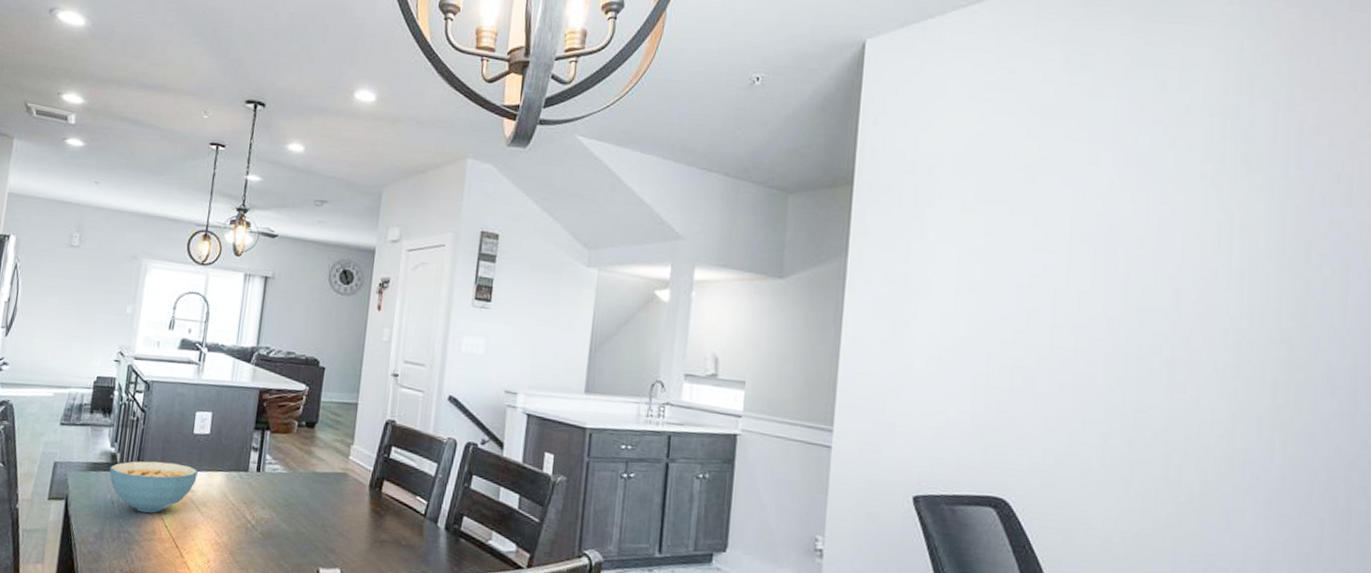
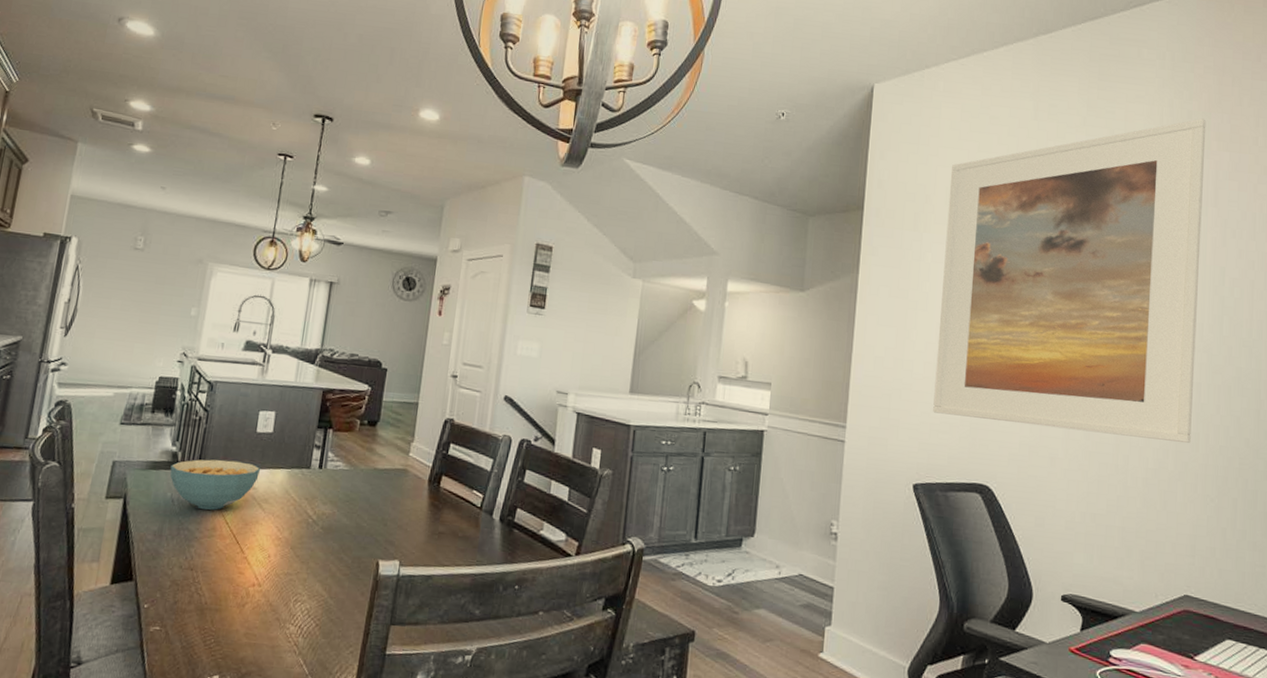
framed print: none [937,62,1288,452] -> present [933,118,1206,443]

